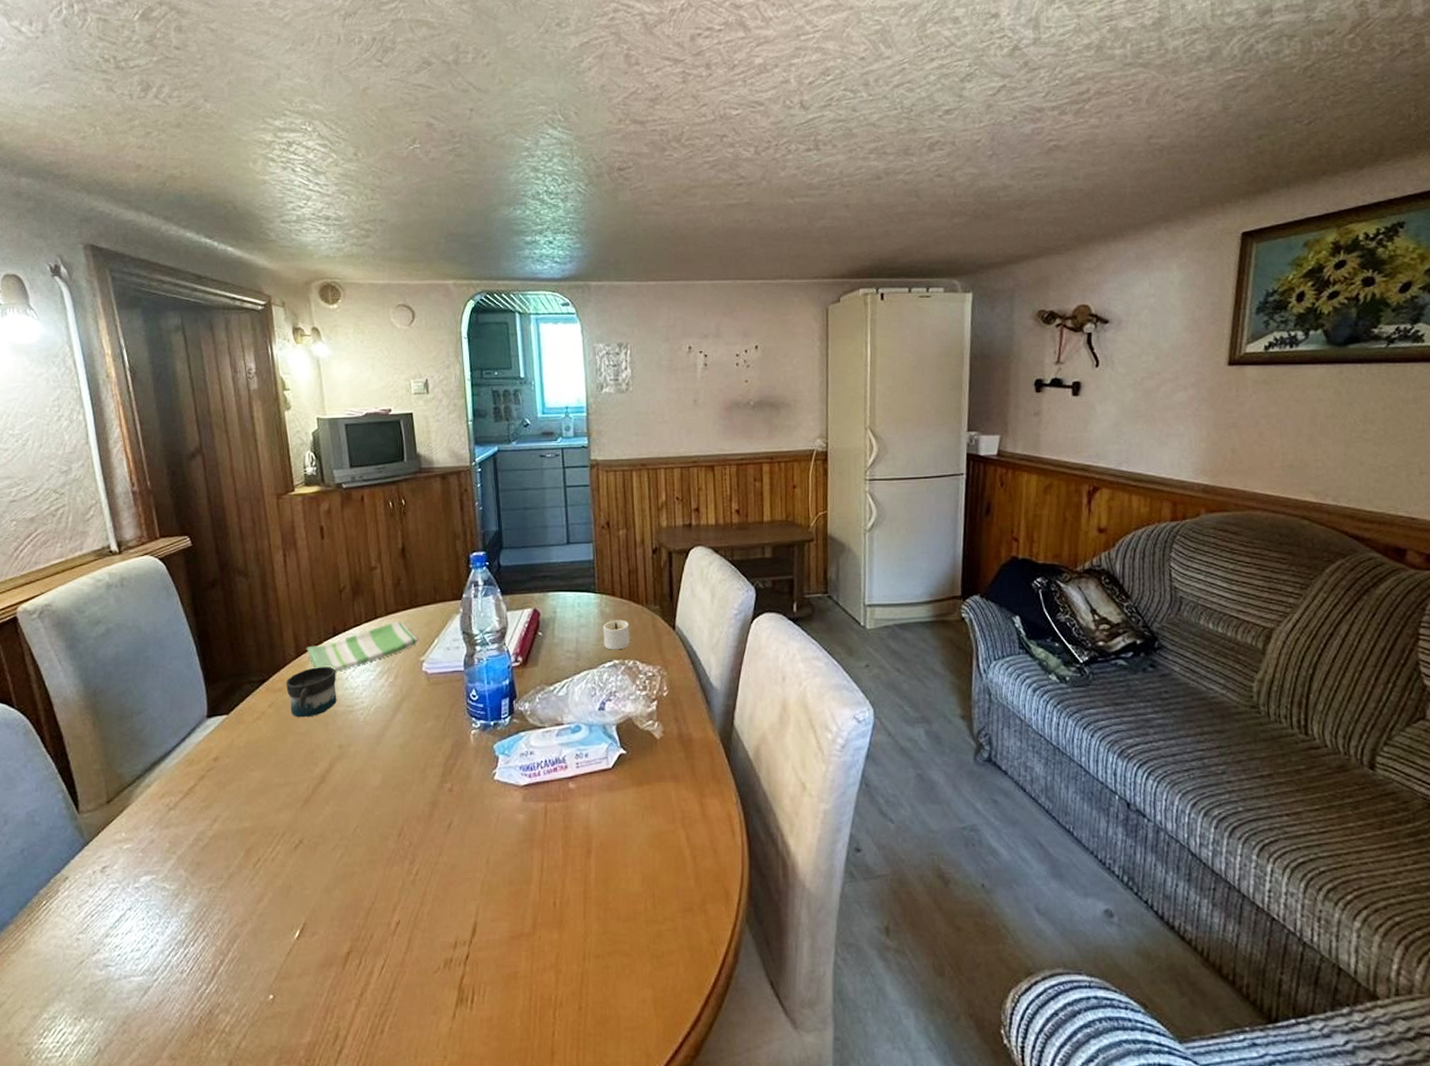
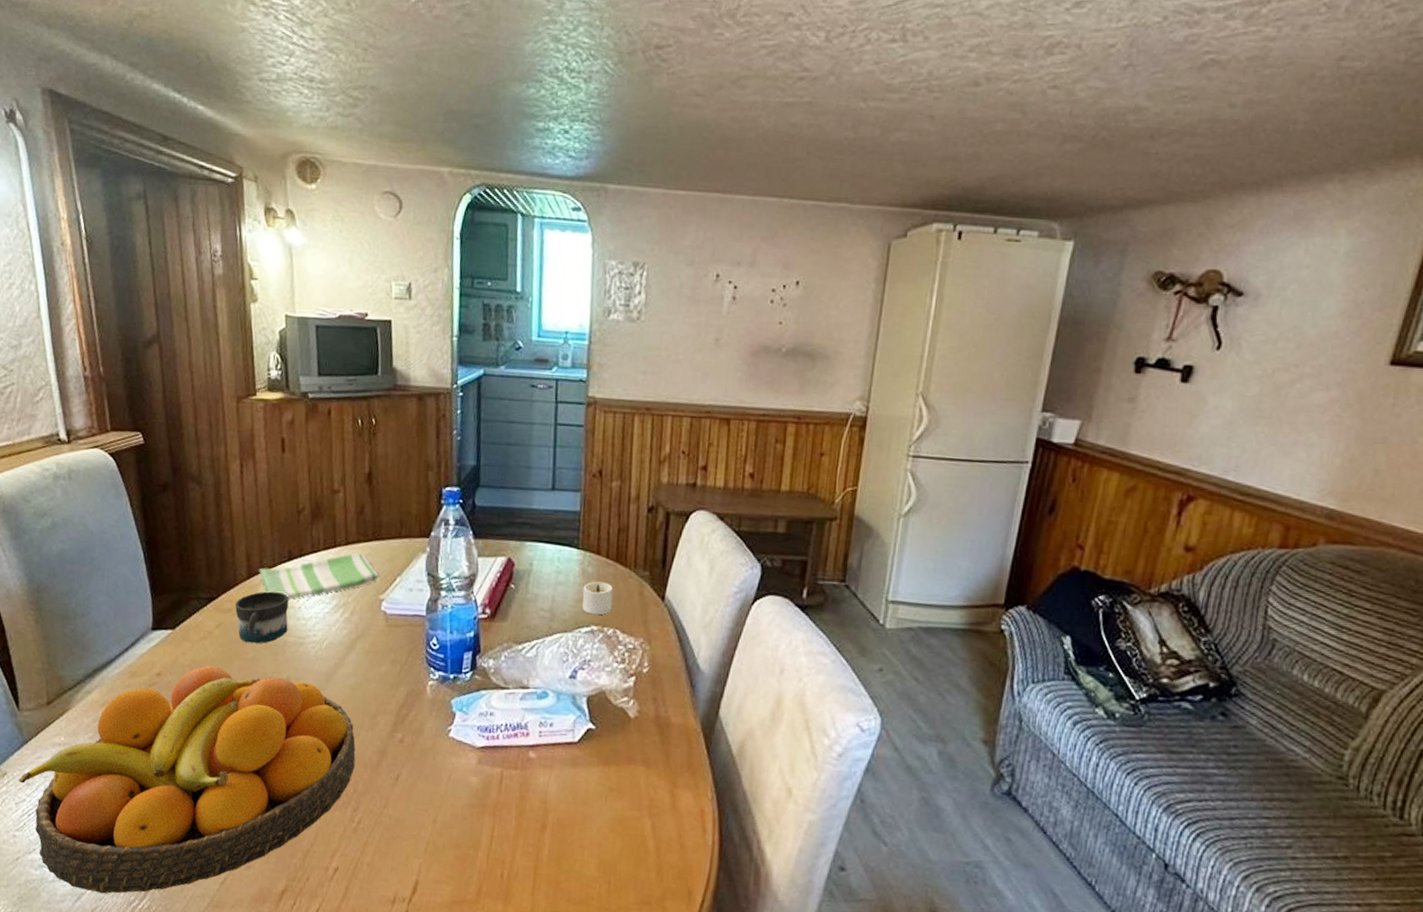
fruit bowl: none [81,743,409,984] -> present [19,665,356,894]

